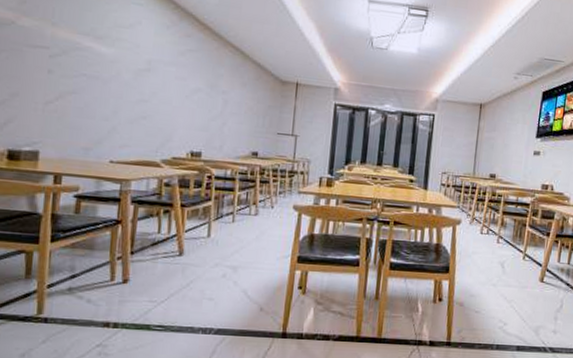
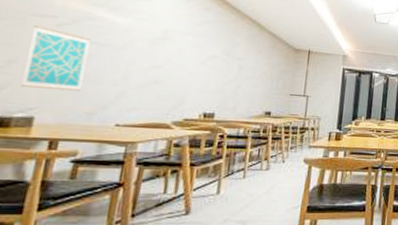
wall art: none [26,56,80,126] -> present [22,24,91,91]

